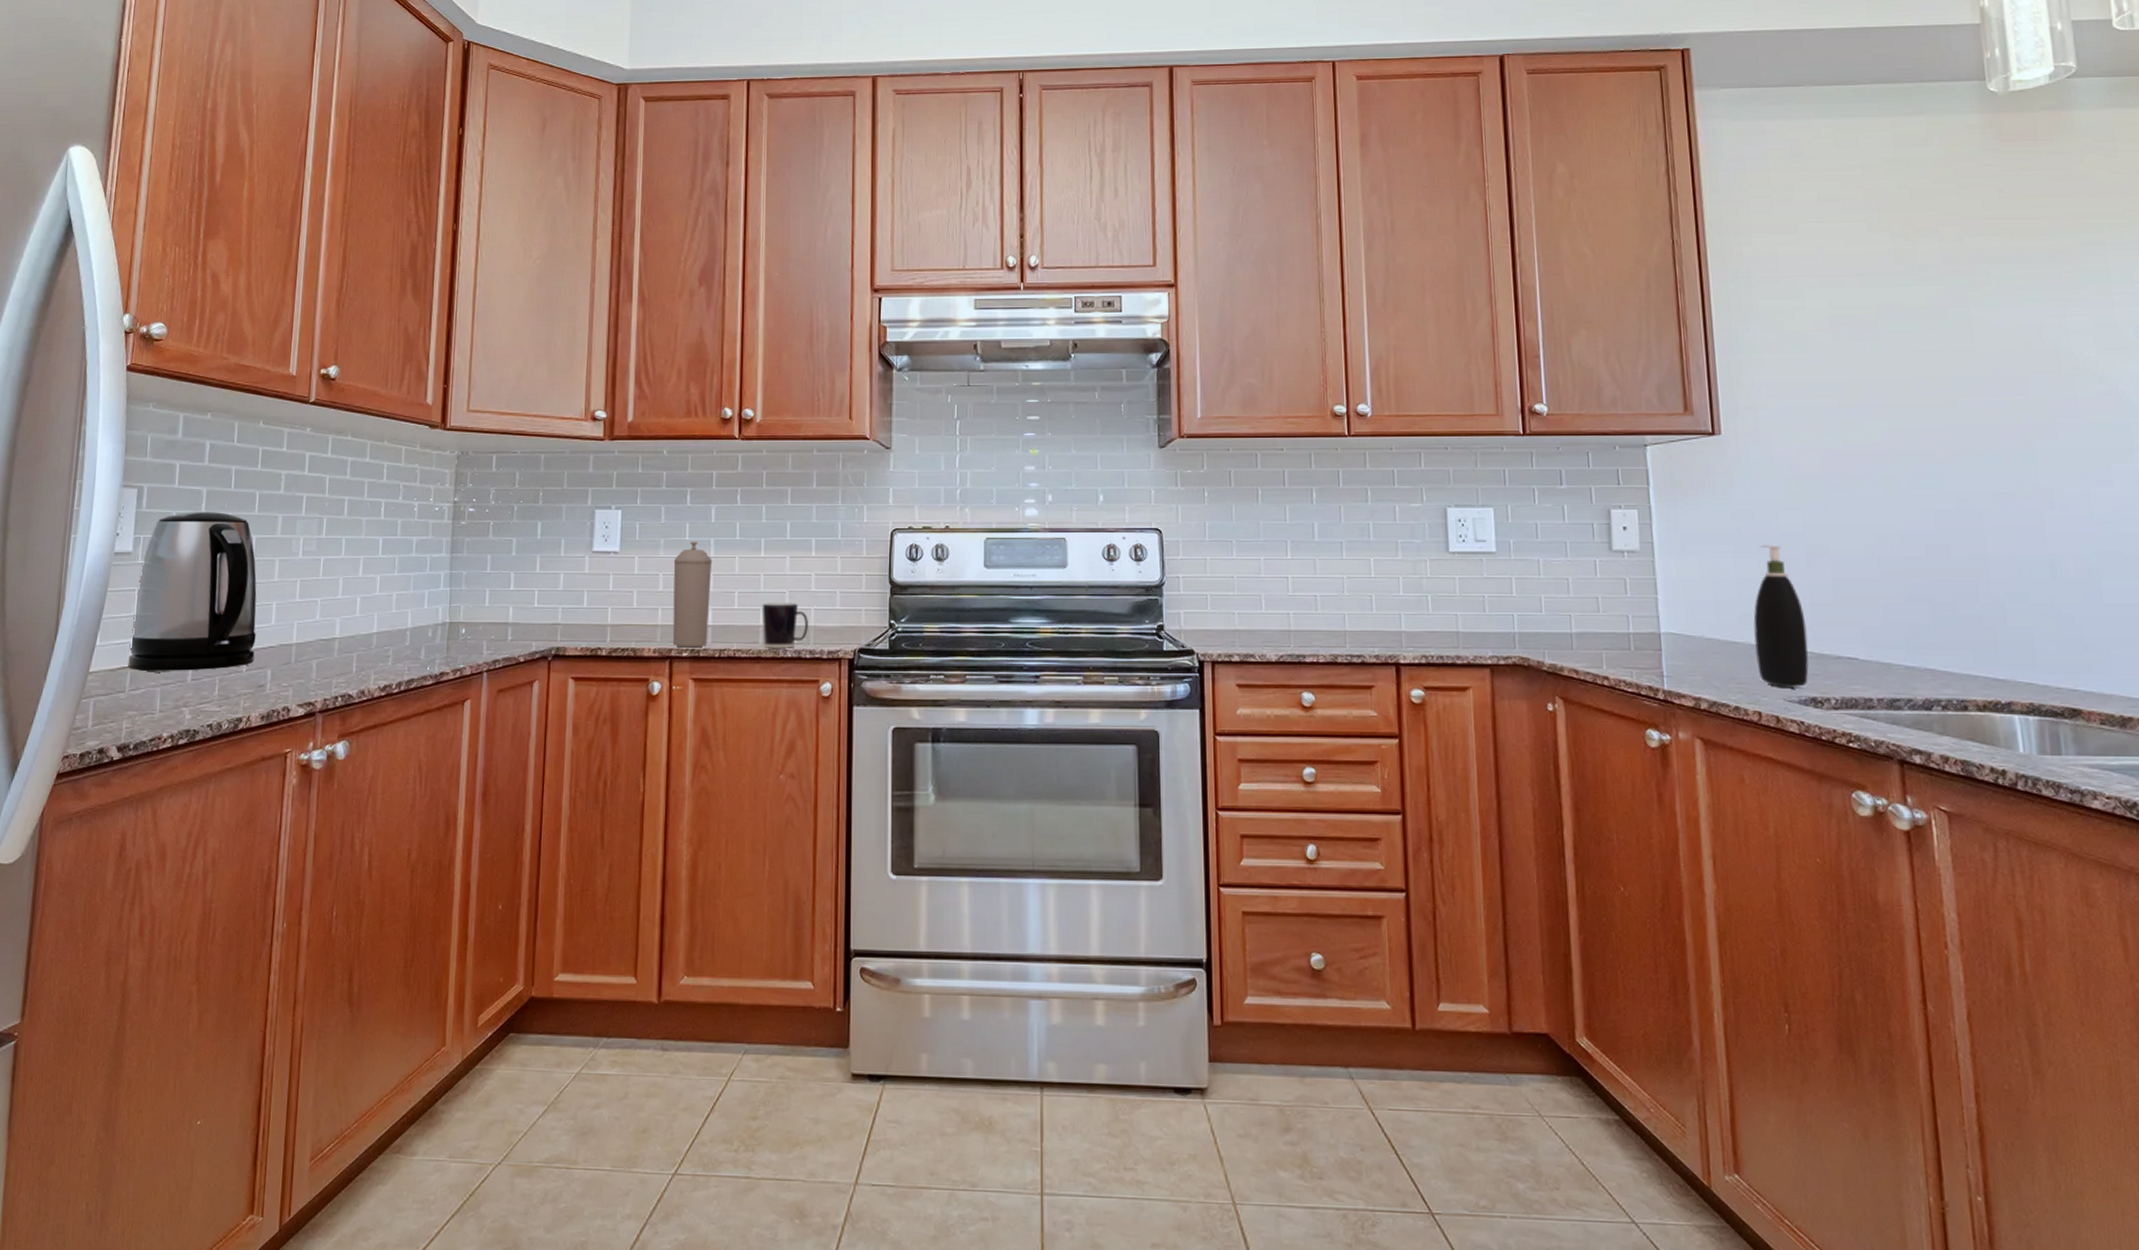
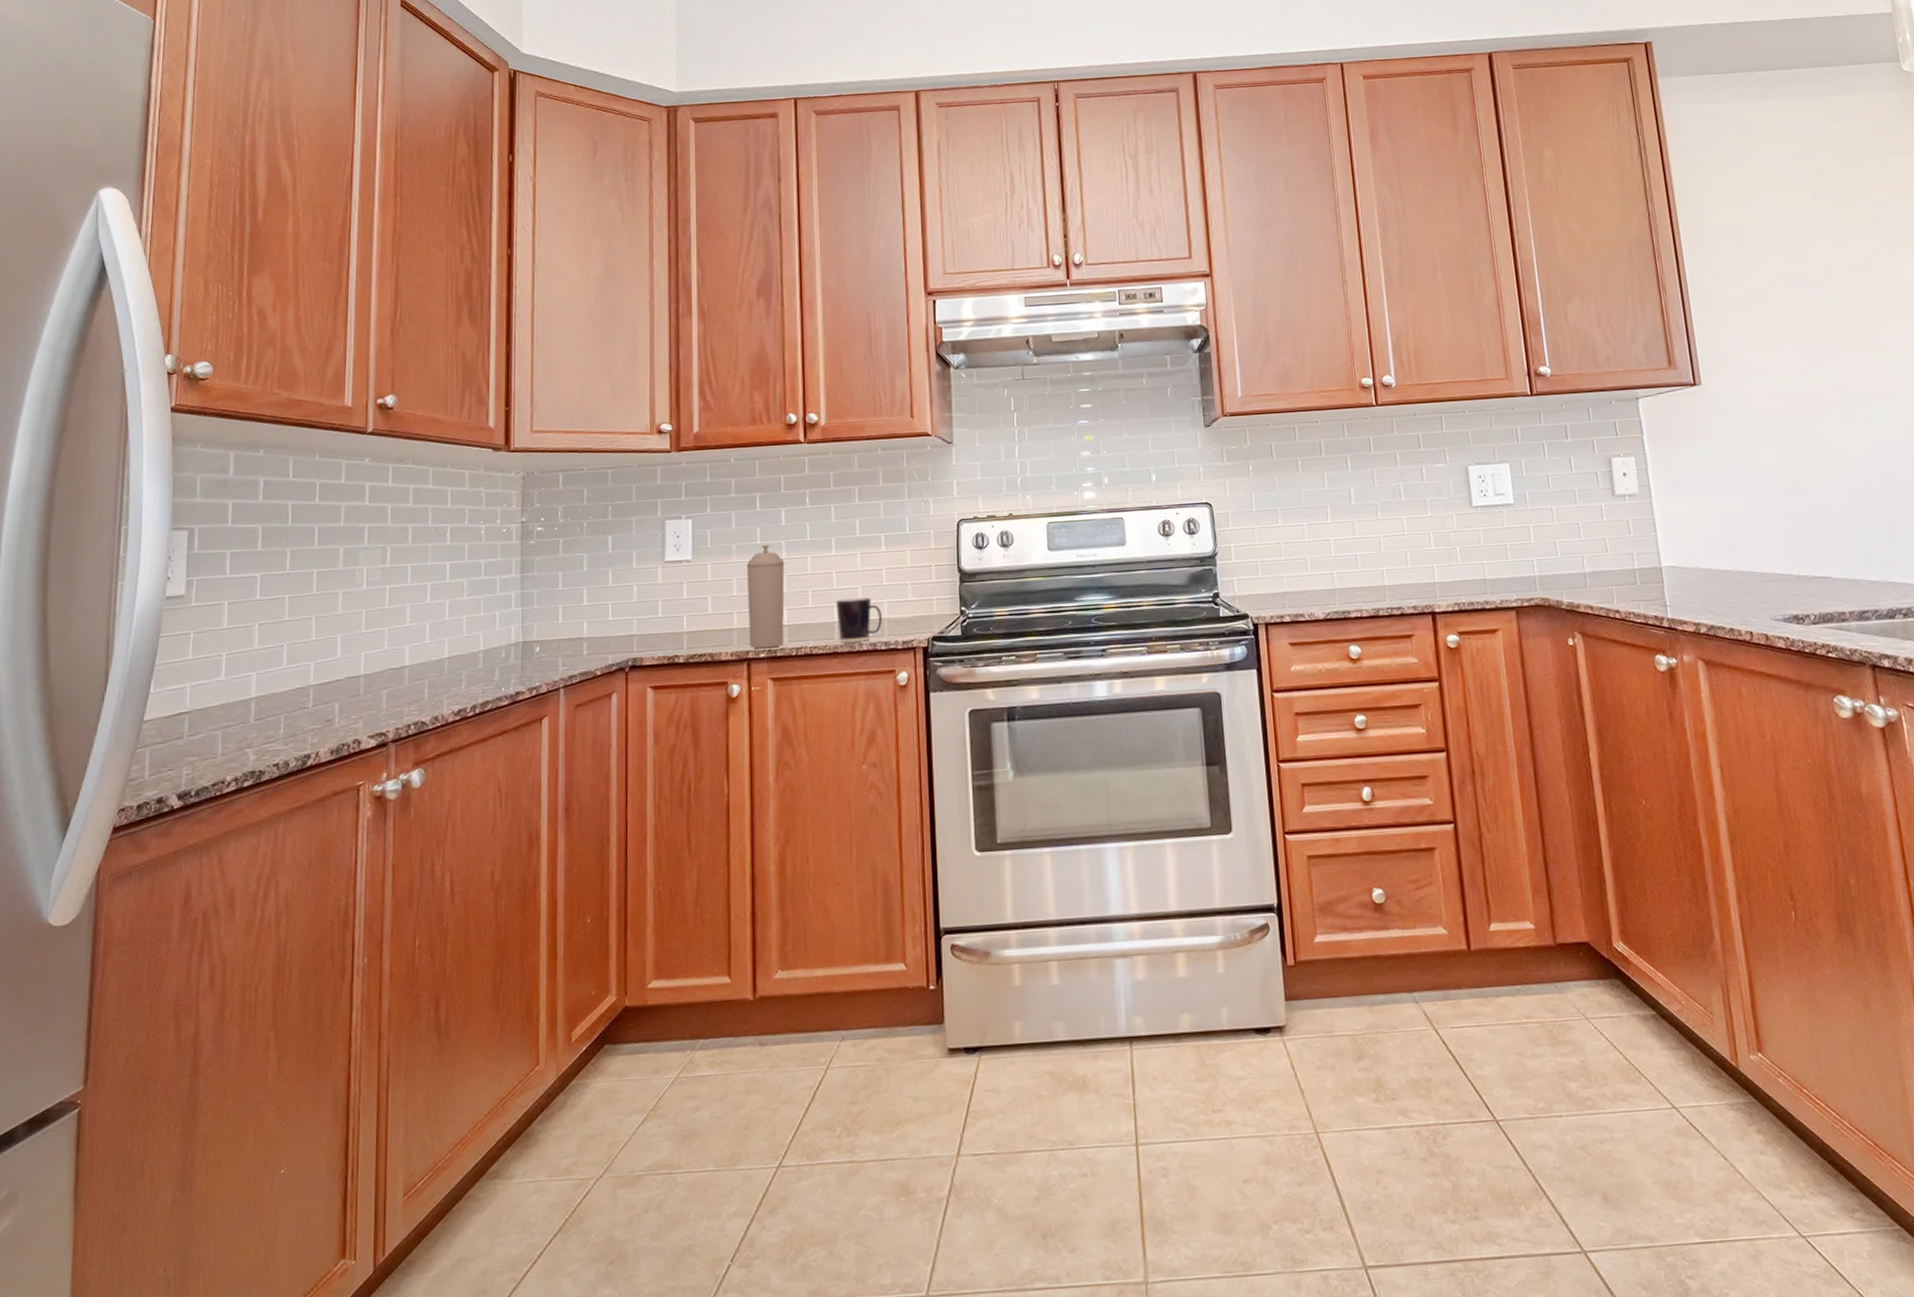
kettle: present [127,512,257,672] -> none [185,548,321,716]
soap dispenser: present [1753,545,1809,687] -> none [1740,481,1790,608]

